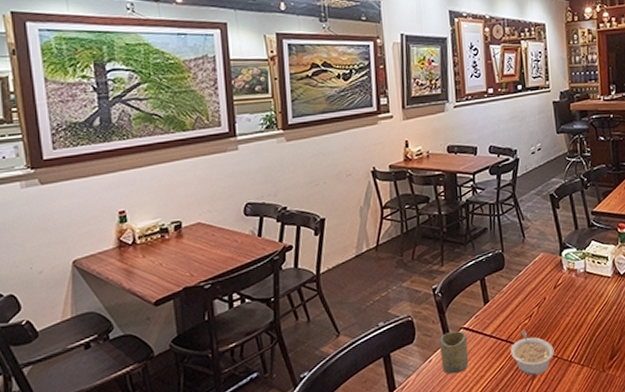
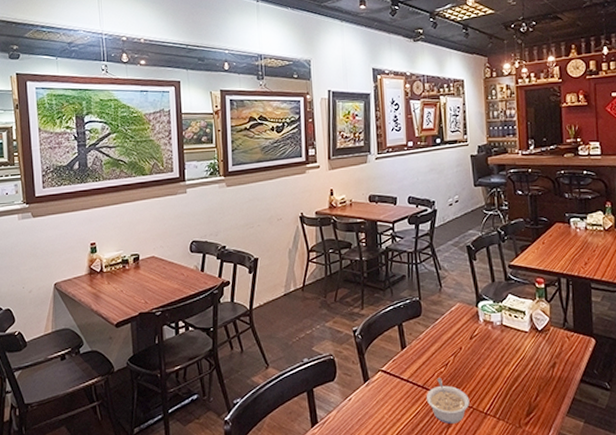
cup: present [440,331,469,375] -> none [359,373,386,414]

